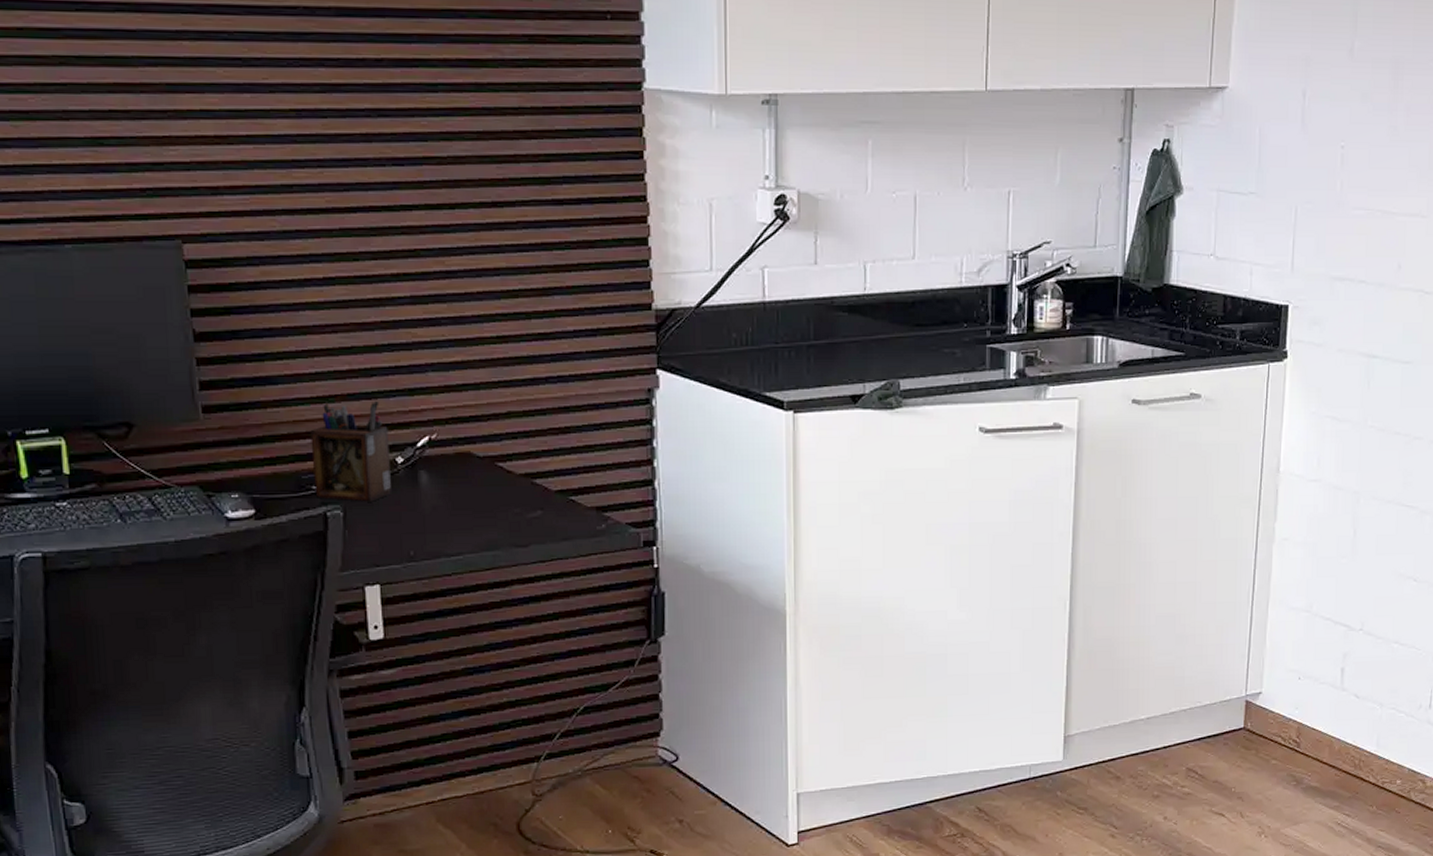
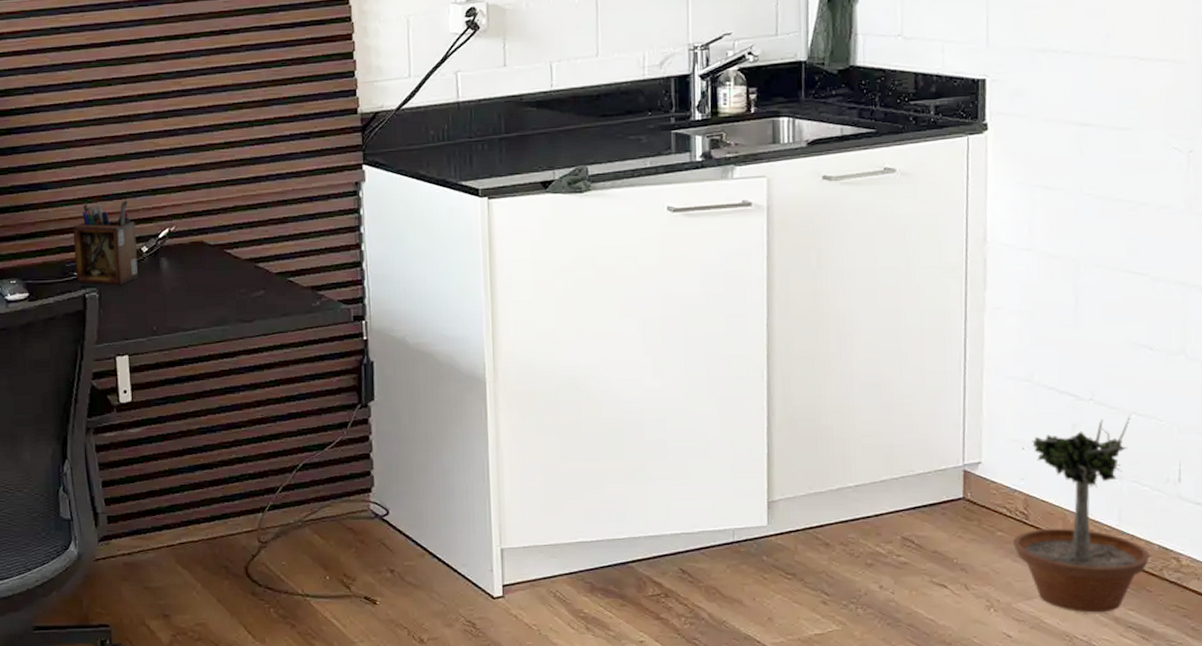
potted tree: none [1285,644,1400,835] -> present [1013,414,1150,613]

